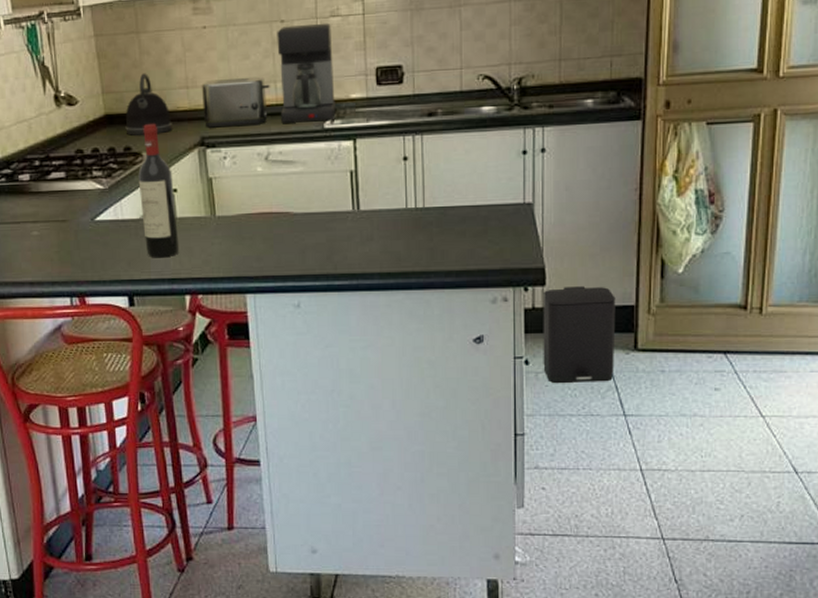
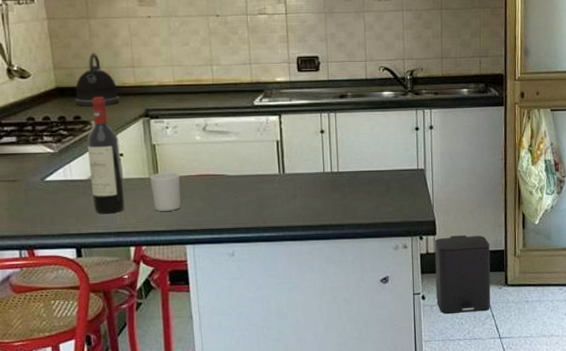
toaster: present [201,76,270,128] -> none [146,60,207,102]
mug: none [205,210,240,255] -> present [149,172,180,211]
coffee maker: present [277,23,337,123] -> none [213,19,265,100]

